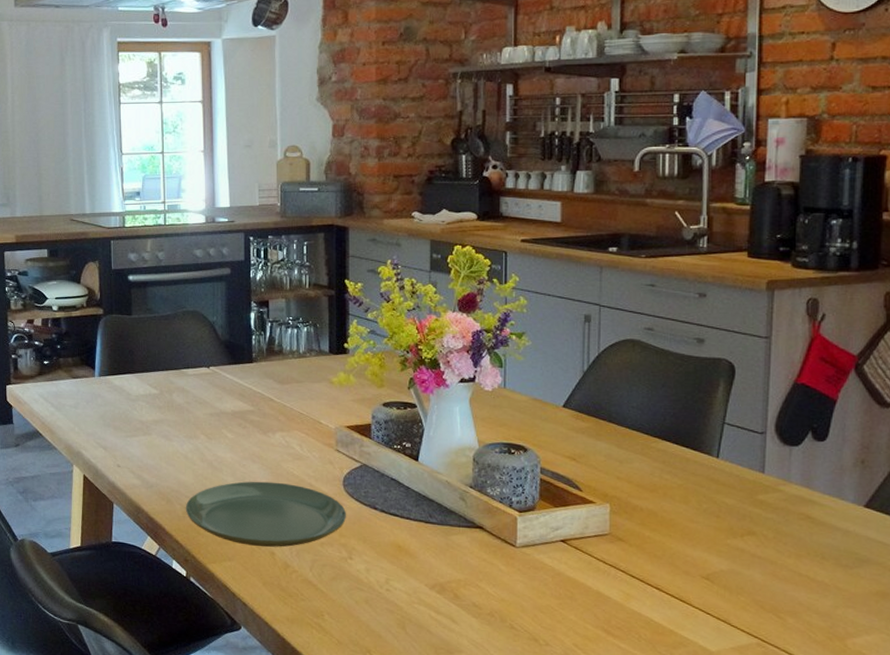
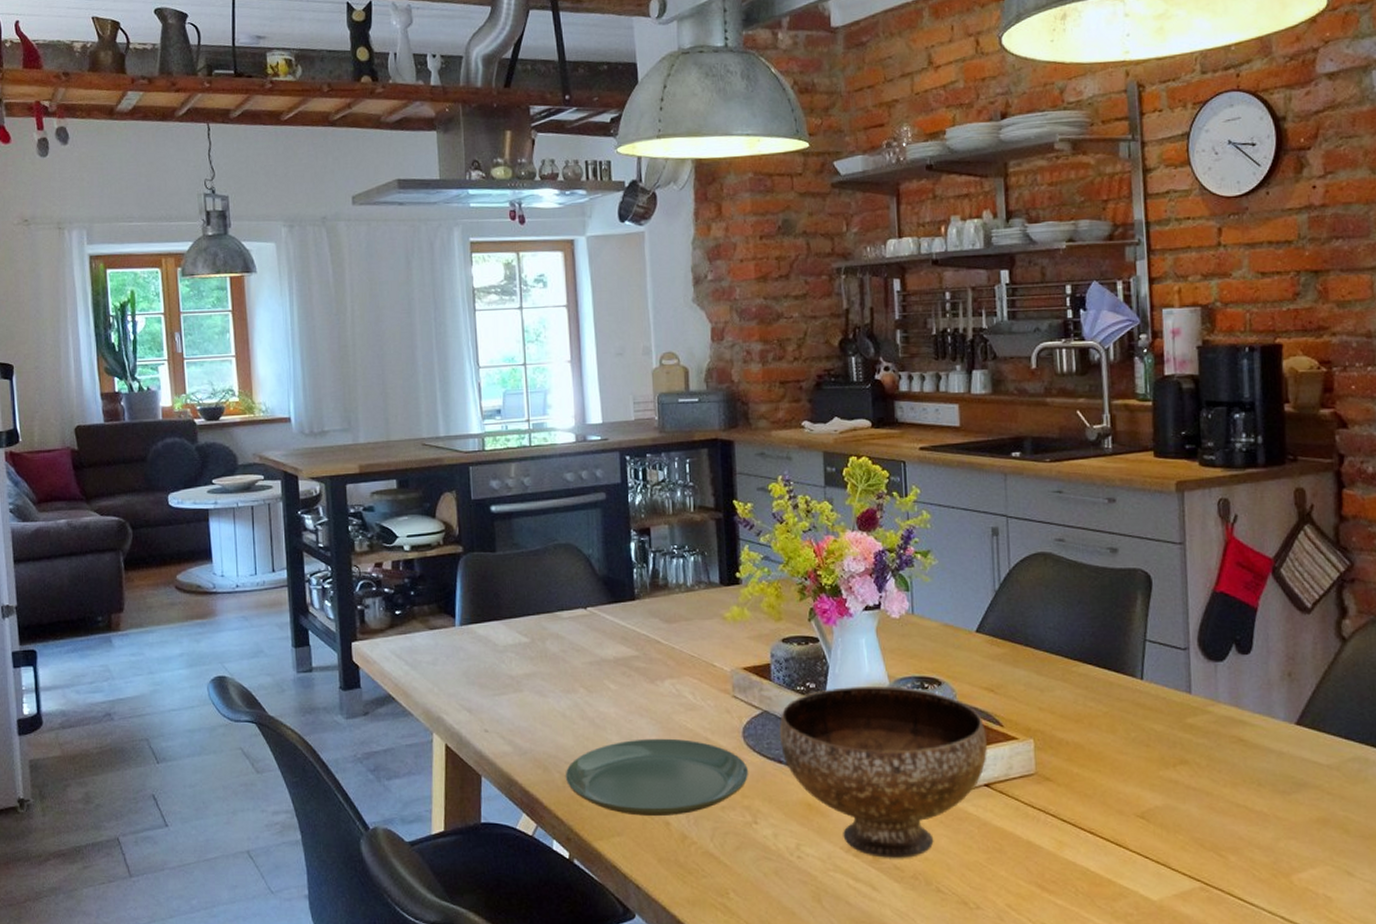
bowl: none [376,448,567,598] -> present [779,686,988,858]

